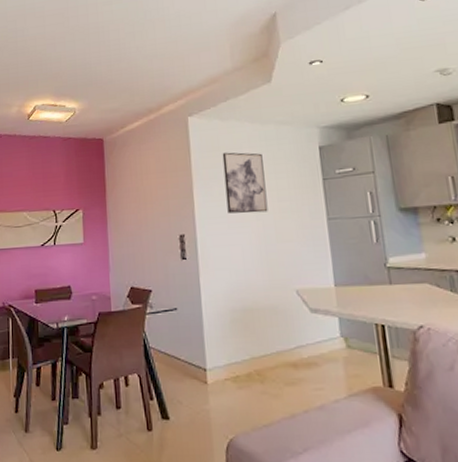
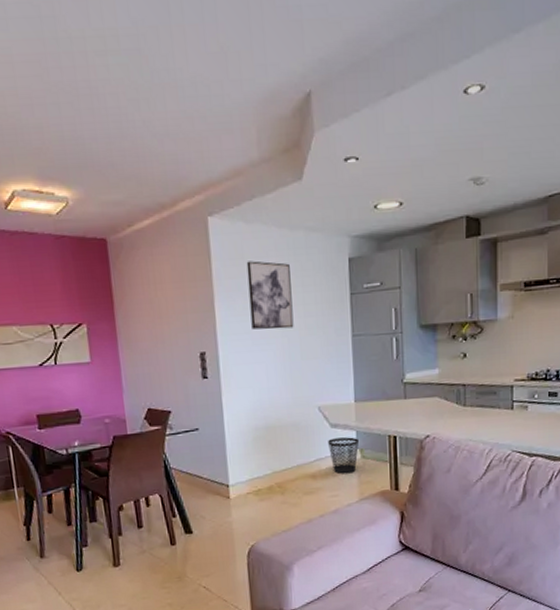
wastebasket: none [308,324,343,365] -> present [328,437,360,474]

